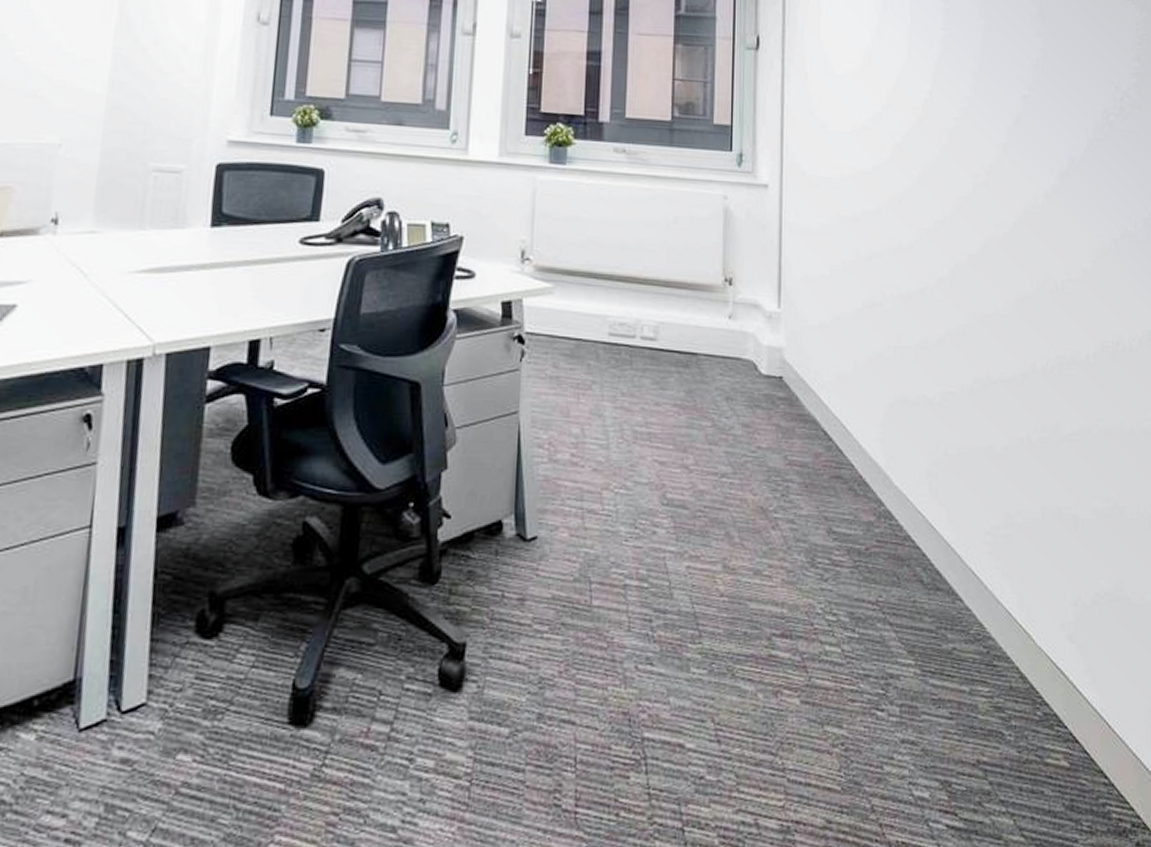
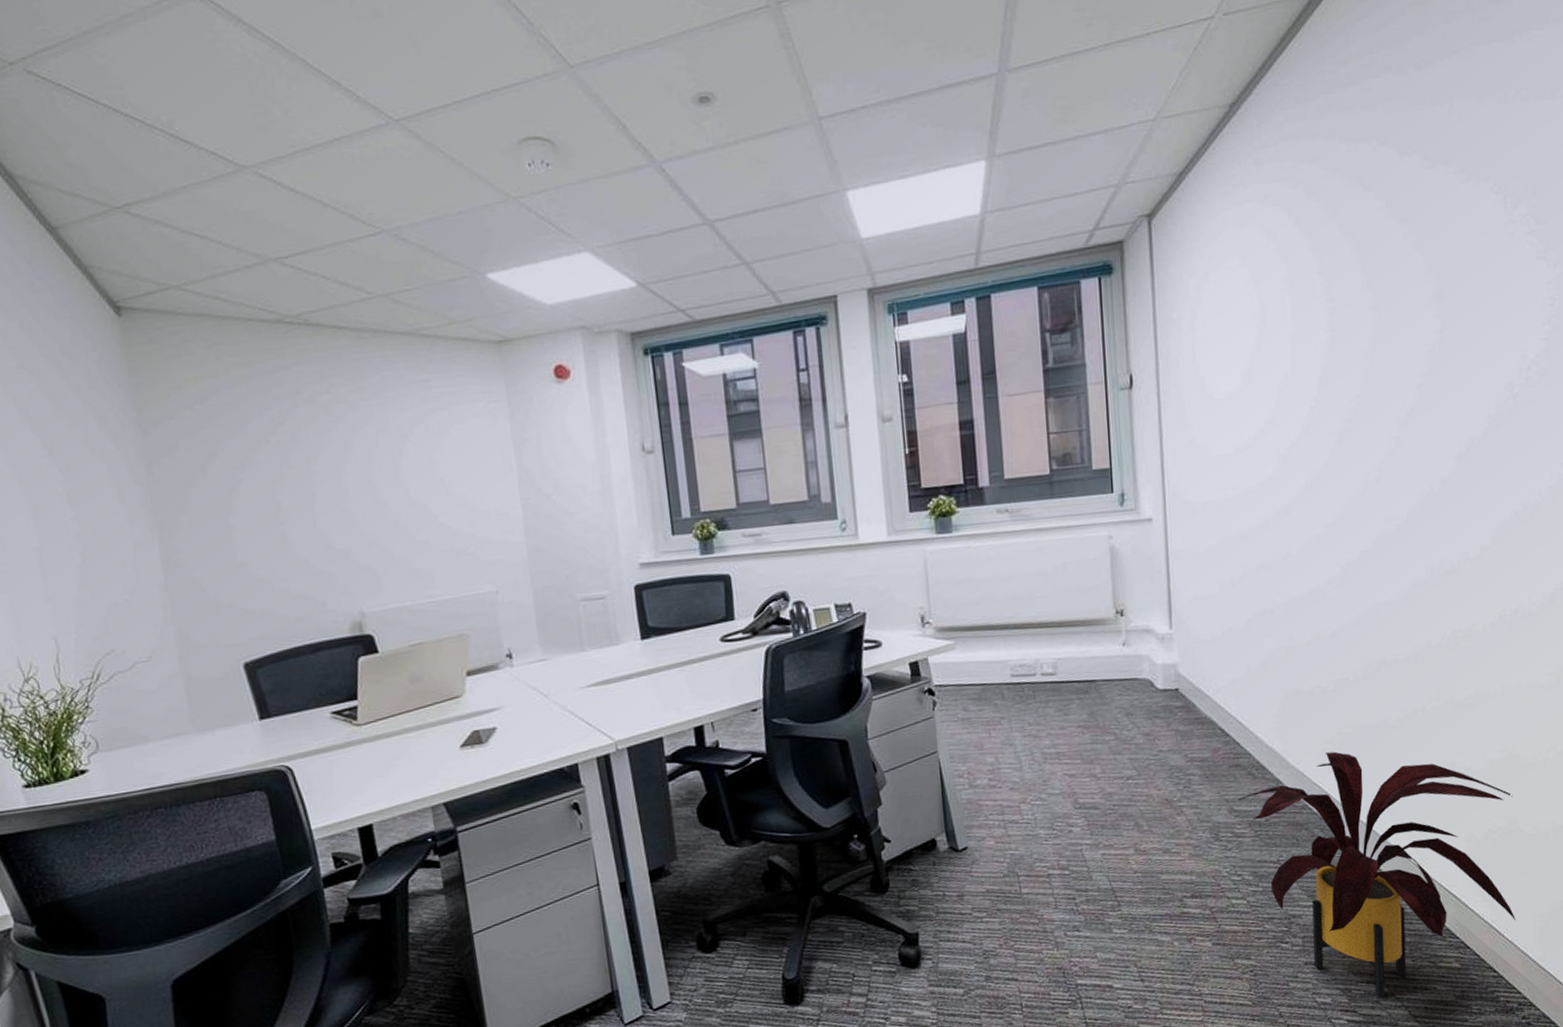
house plant: none [837,475,1126,799] -> present [1237,751,1515,998]

